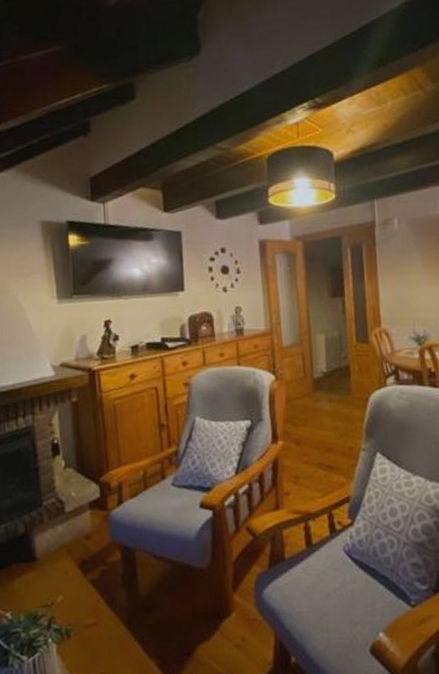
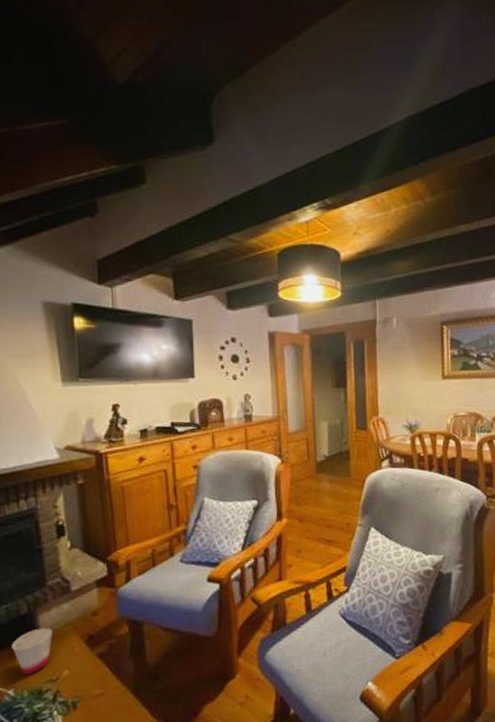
cup: none [10,549,48,597] -> present [12,627,52,675]

